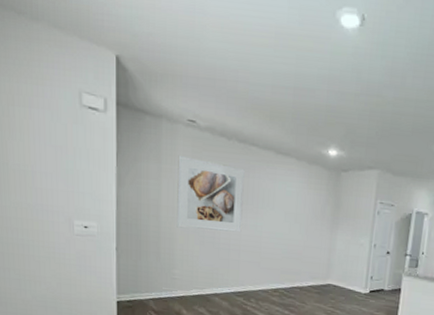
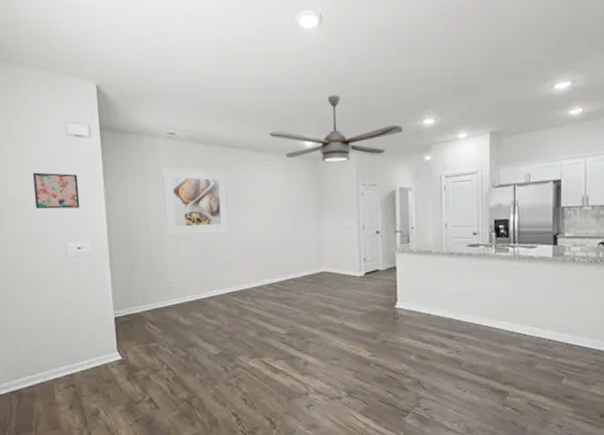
wall art: none [41,141,90,186] -> present [33,172,80,209]
ceiling fan: none [293,105,430,178] -> present [269,95,403,163]

